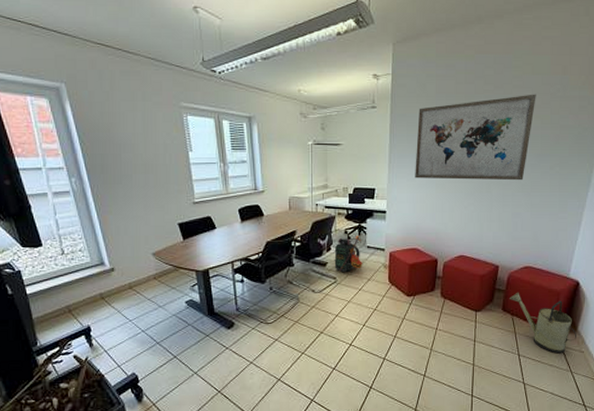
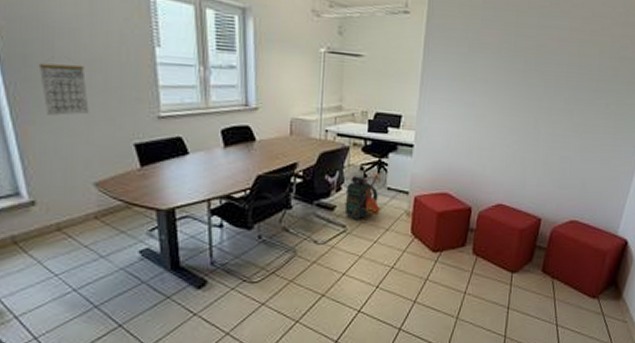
calendar: none [111,169,146,206] -> present [38,63,89,116]
wall art: present [415,94,536,181] -> none [451,16,597,118]
watering can: present [510,292,576,354] -> none [551,250,621,324]

